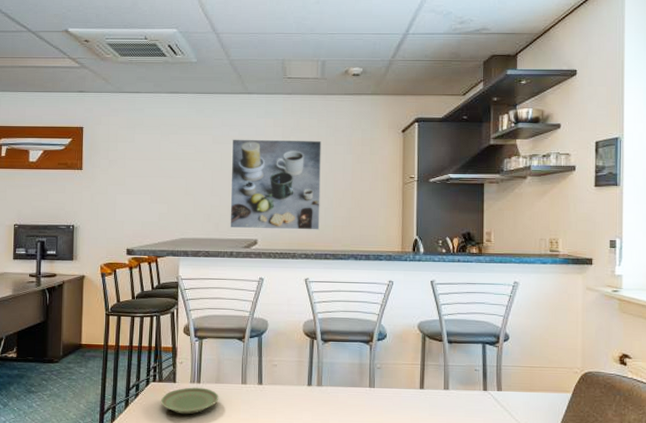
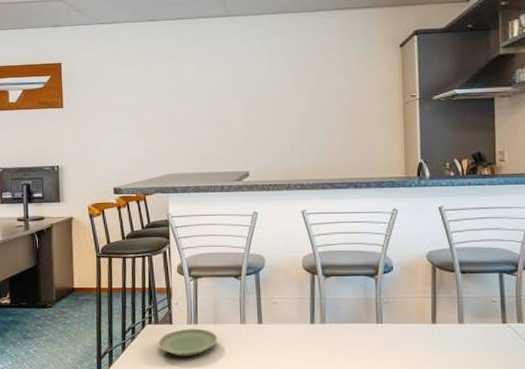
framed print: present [230,139,321,230] -> none [216,61,315,161]

